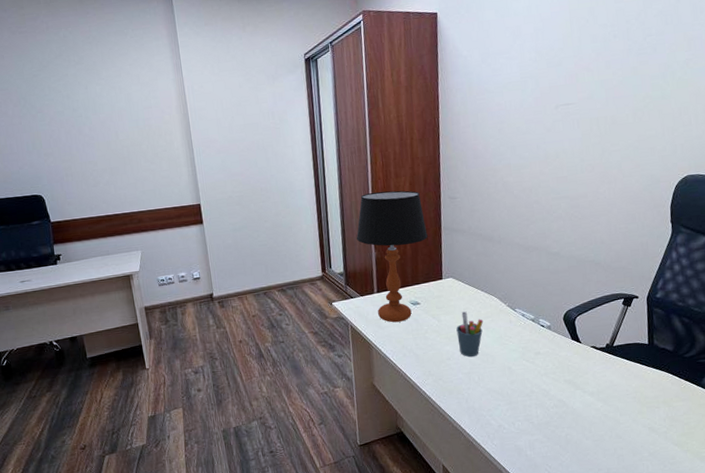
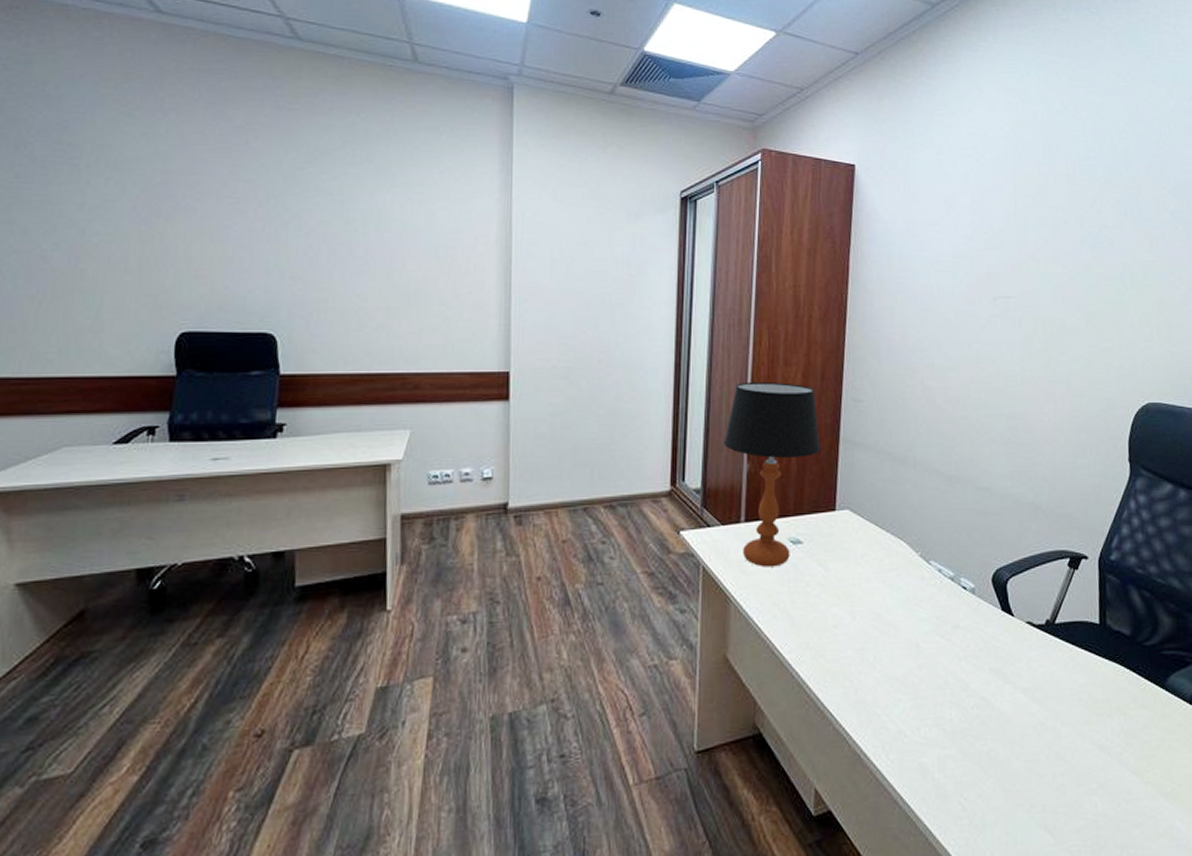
pen holder: present [456,311,484,358] -> none [849,559,887,626]

